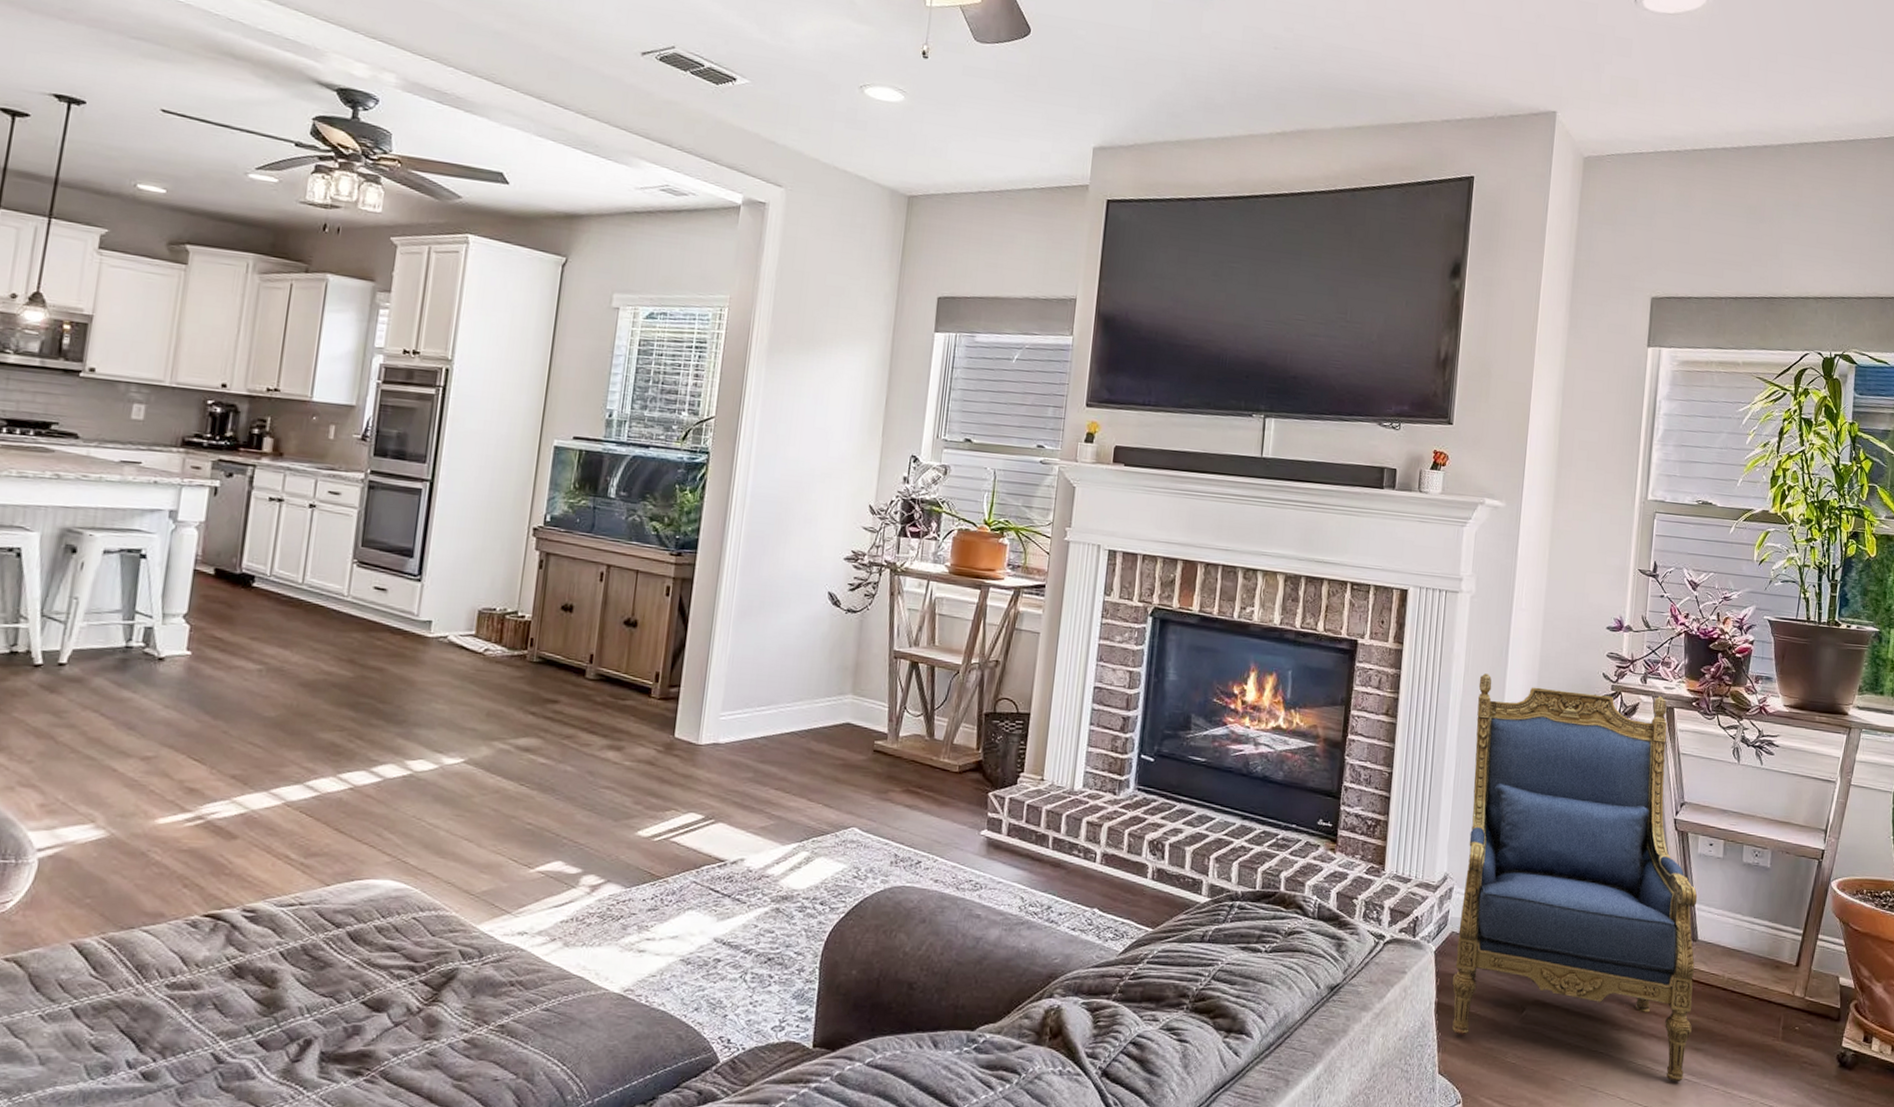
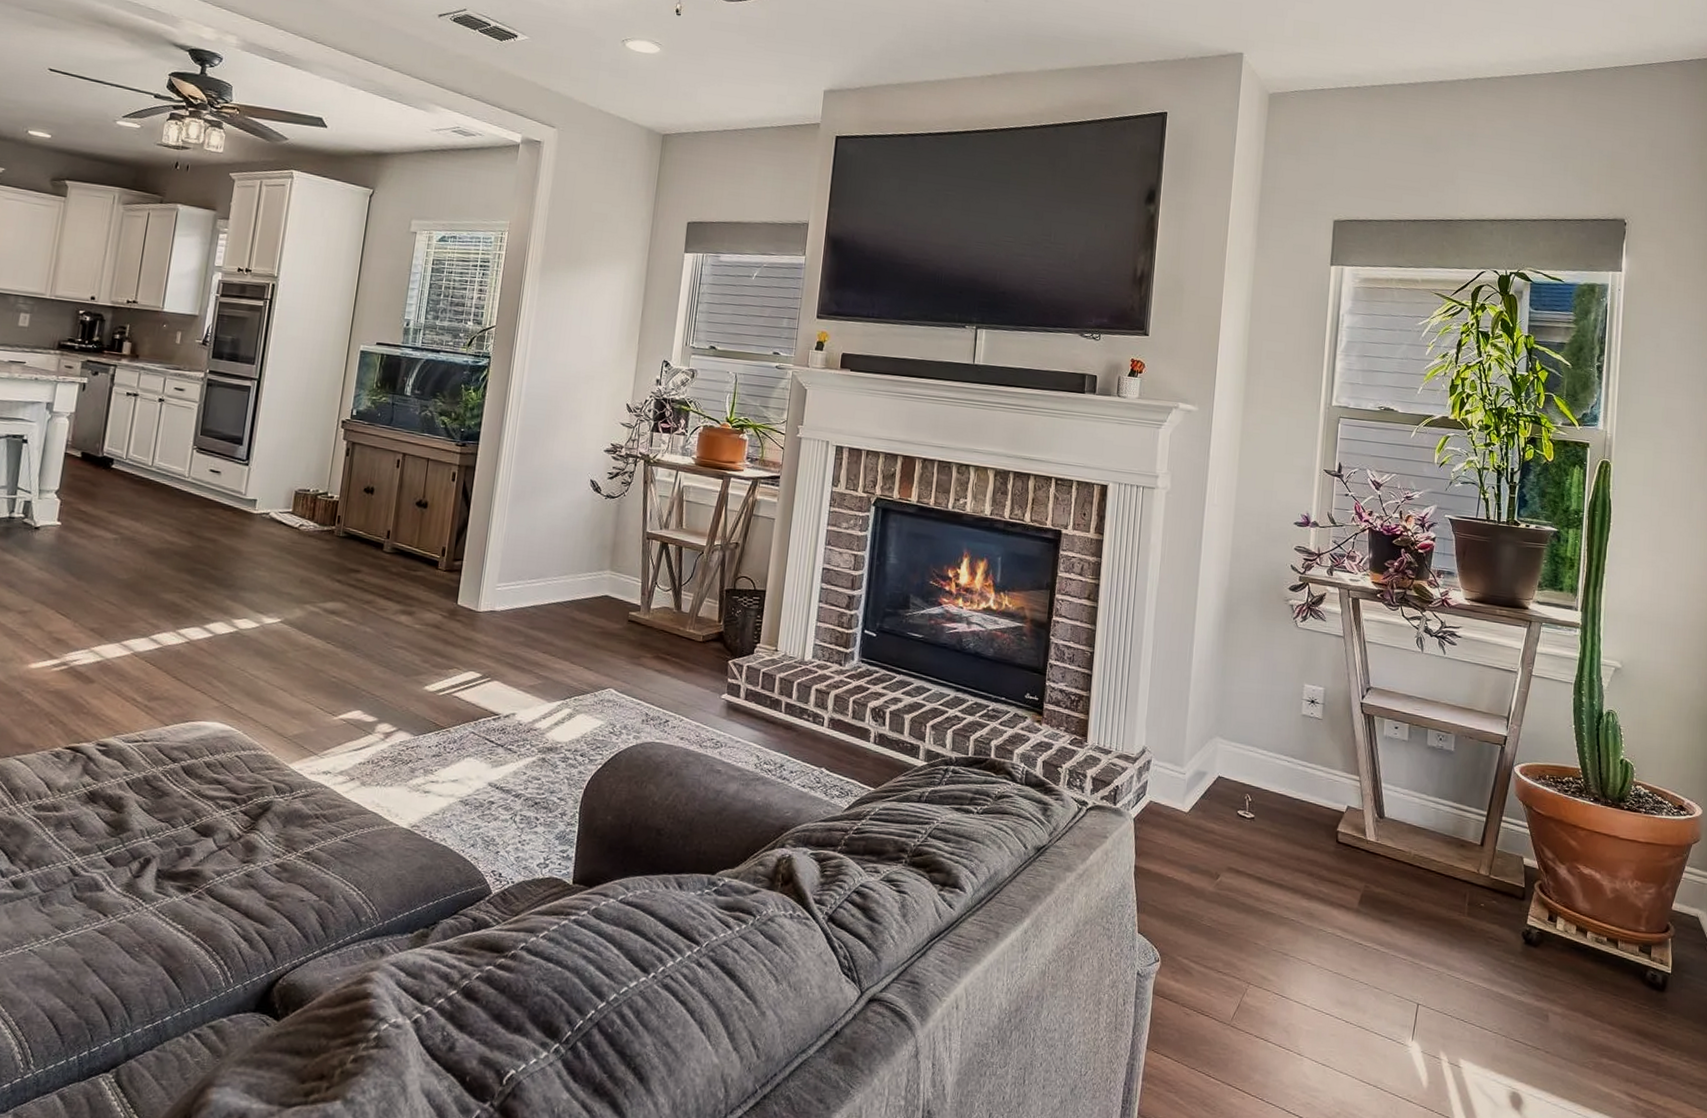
armchair: present [1452,673,1698,1083] -> none [1151,563,1384,952]

